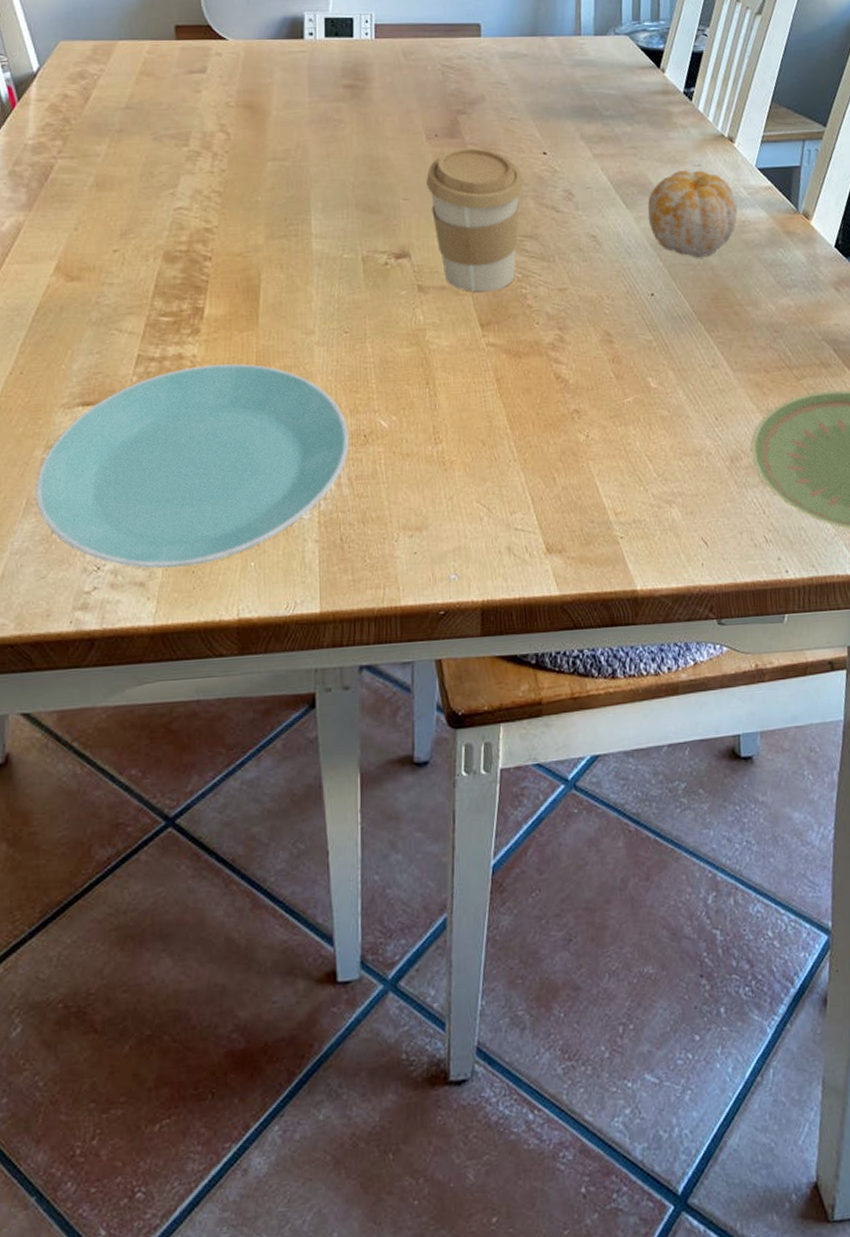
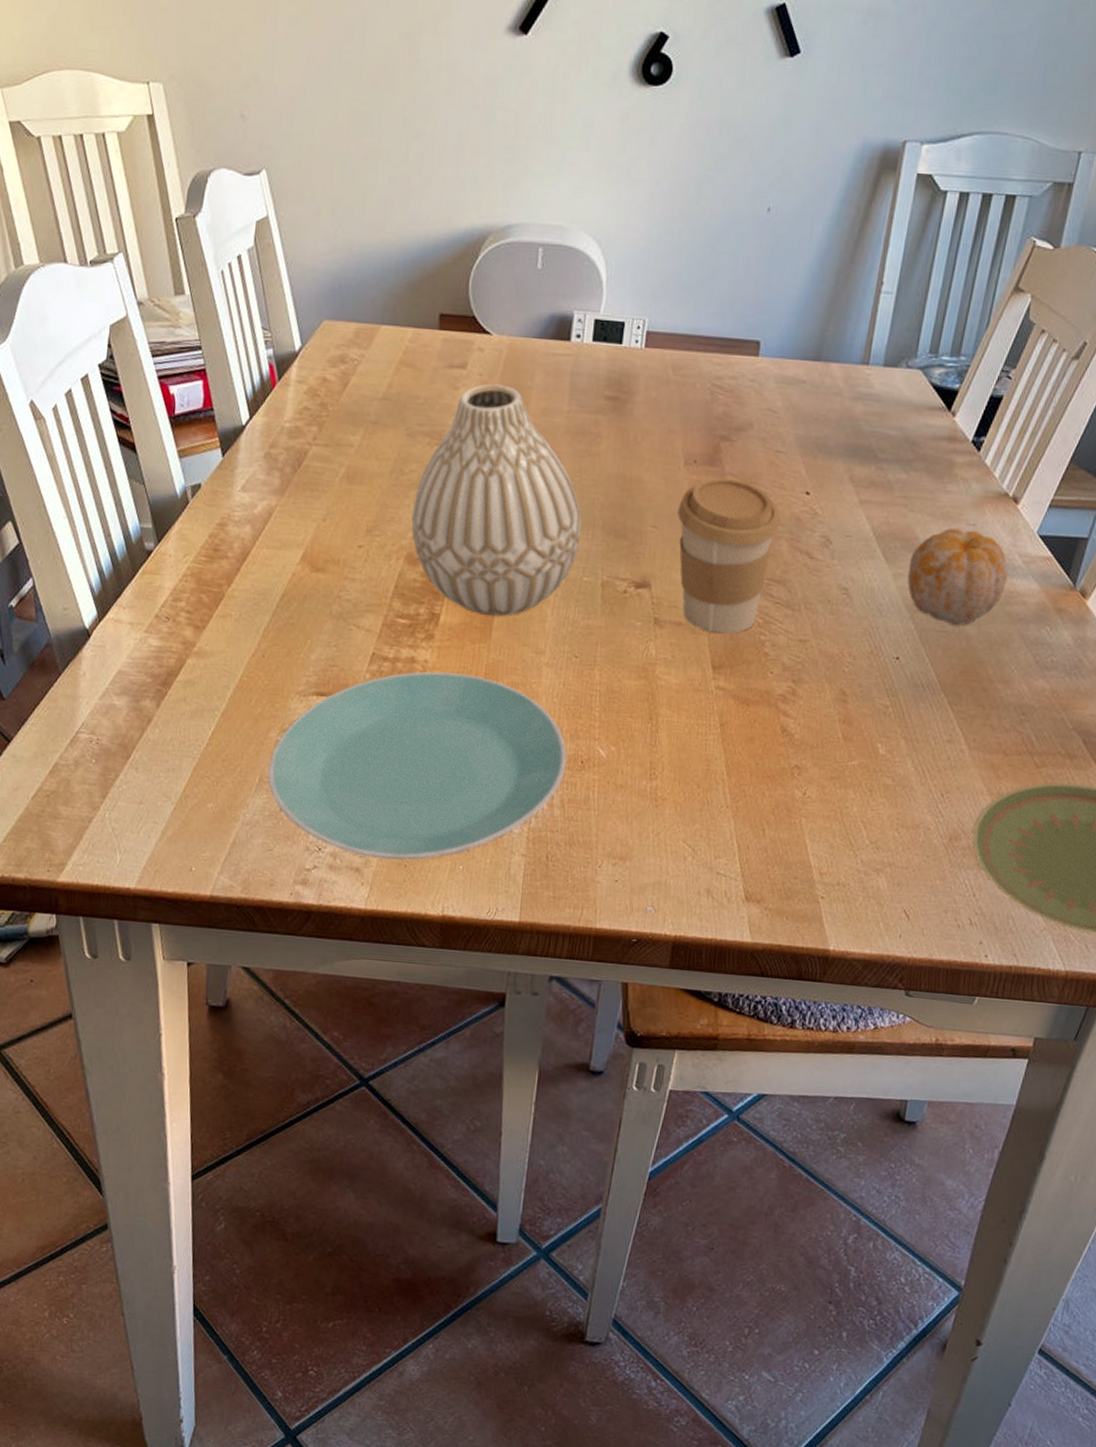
vase: none [165,84,336,303] -> present [411,384,581,616]

